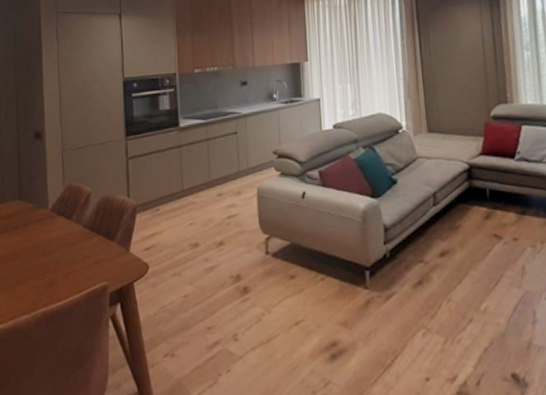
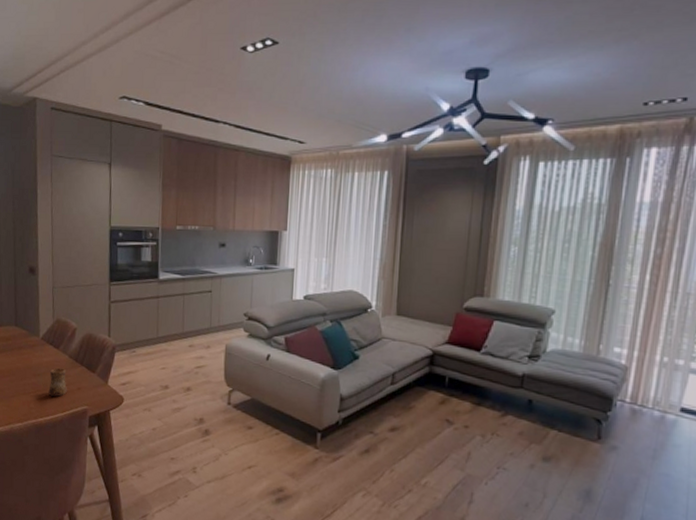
cup: none [60,241,84,276] -> present [48,367,68,397]

